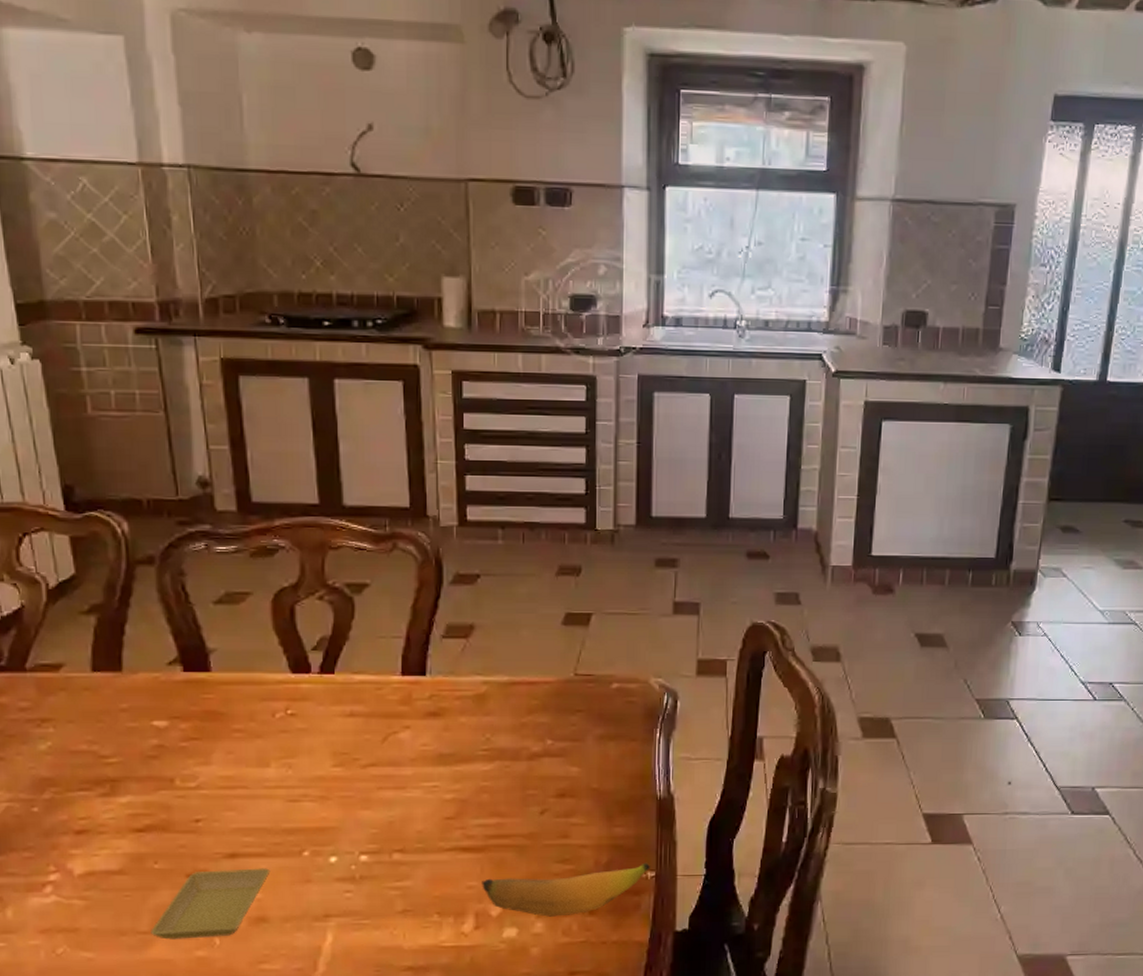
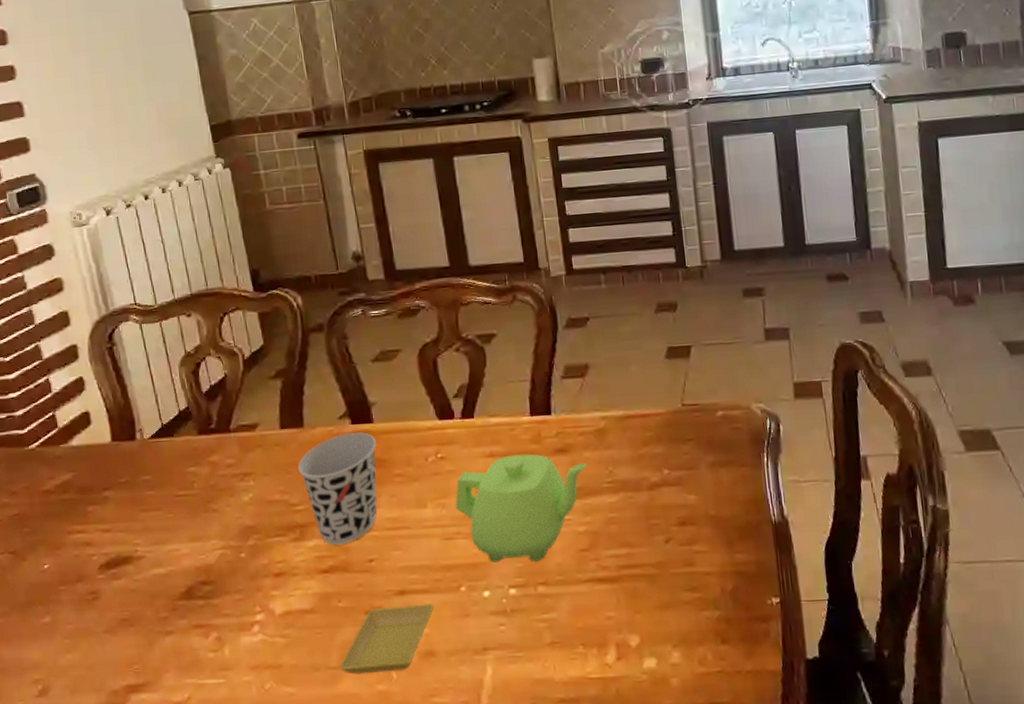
cup: none [112,680,214,802] -> present [298,432,377,545]
teapot: none [304,715,463,828] -> present [455,454,588,563]
banana: present [482,862,650,917] -> none [619,588,774,646]

